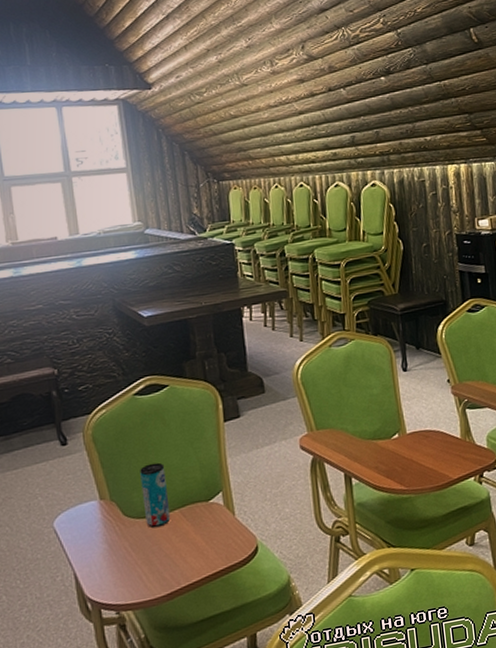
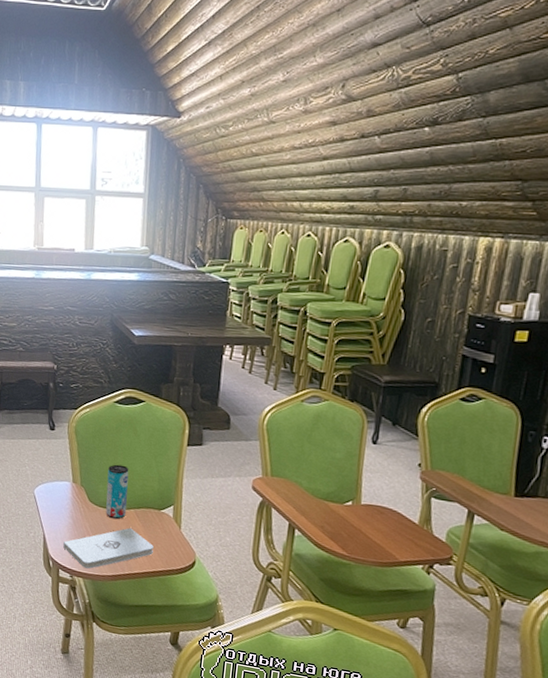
notepad: none [101,531,209,597] -> present [63,528,154,569]

